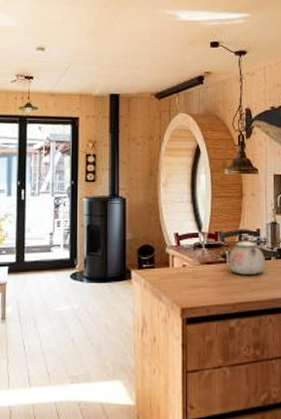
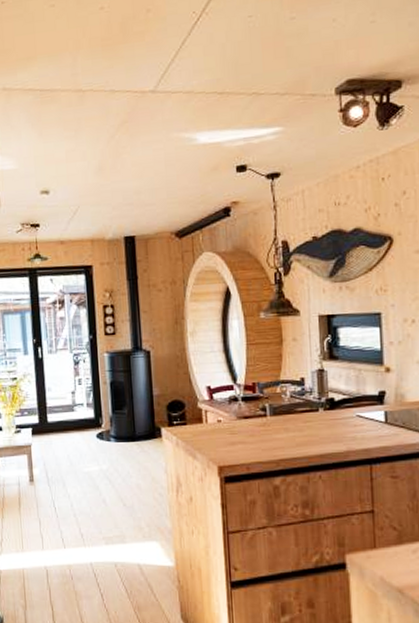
kettle: present [227,229,265,275] -> none [268,378,312,429]

